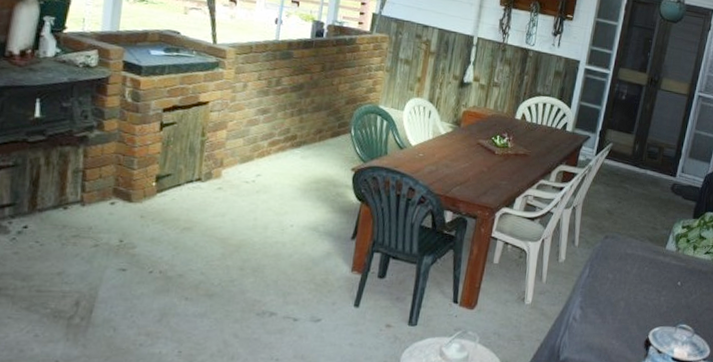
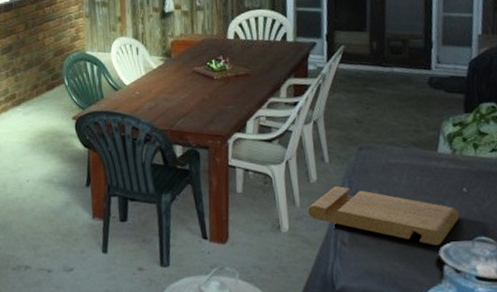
cutting board: none [551,268,672,328] -> present [307,186,461,245]

